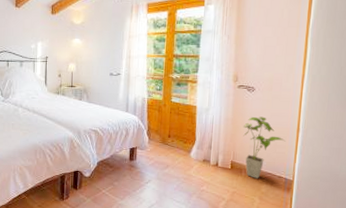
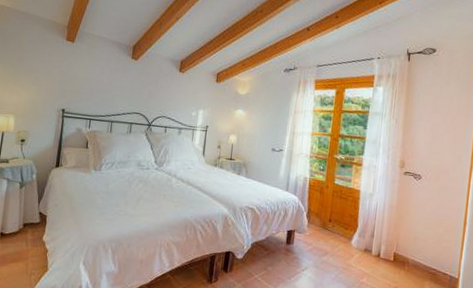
house plant: present [243,116,285,179] -> none [408,206,451,274]

